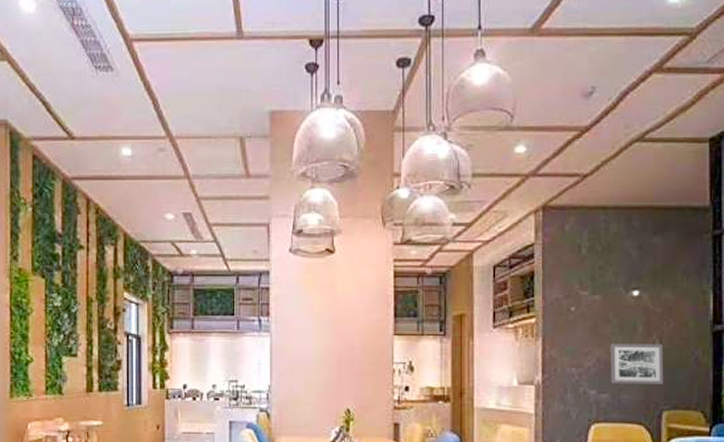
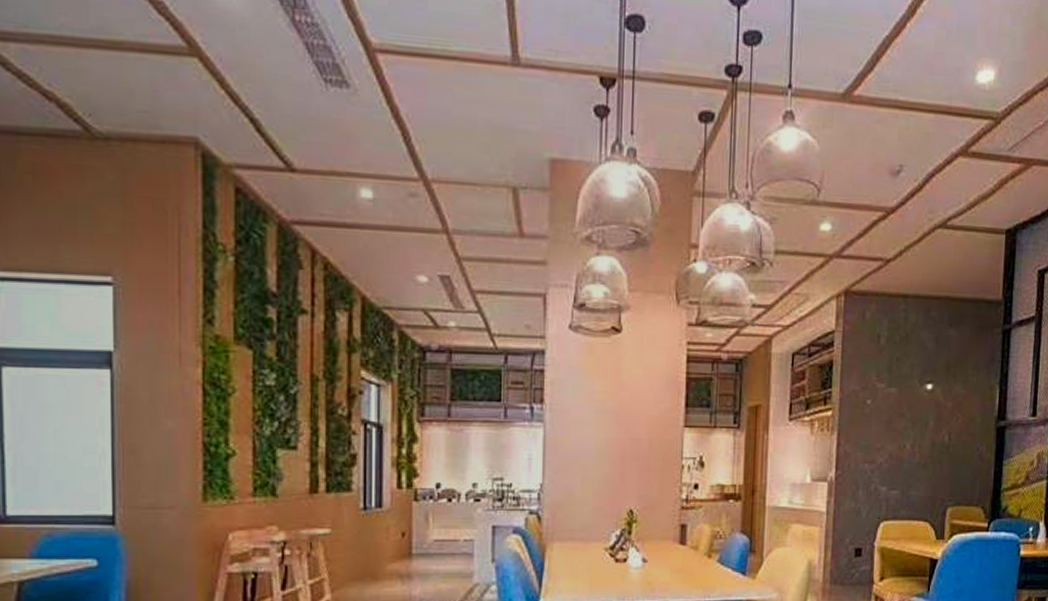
wall art: present [611,343,664,384] -> none [901,438,951,480]

